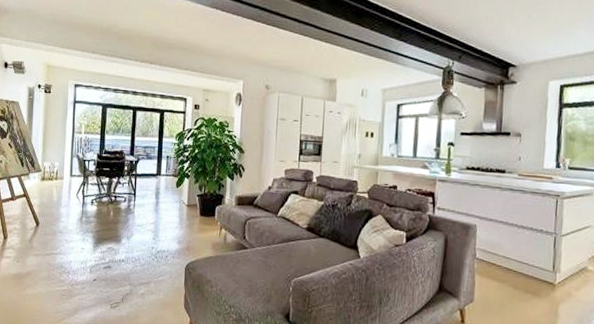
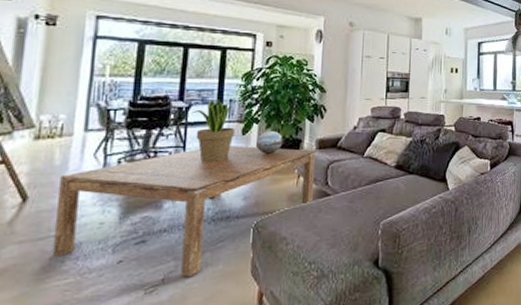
coffee table: none [54,195,235,301] -> present [51,145,315,278]
potted plant: none [140,155,171,209] -> present [193,100,235,161]
decorative sphere: none [187,185,208,206] -> present [256,131,283,154]

